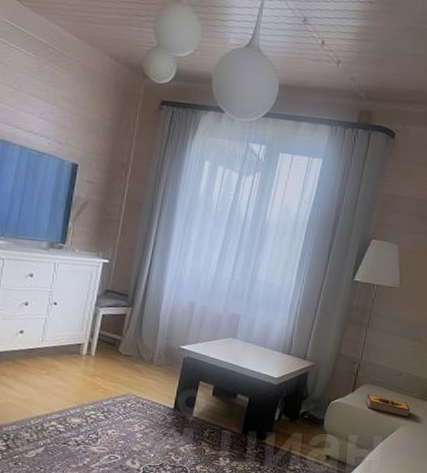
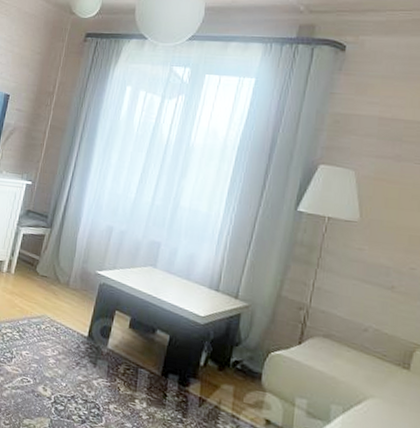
hardback book: present [366,394,410,417] -> none [318,349,383,387]

